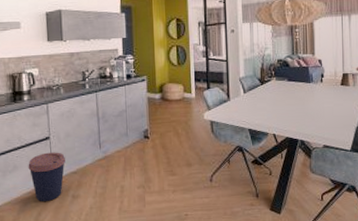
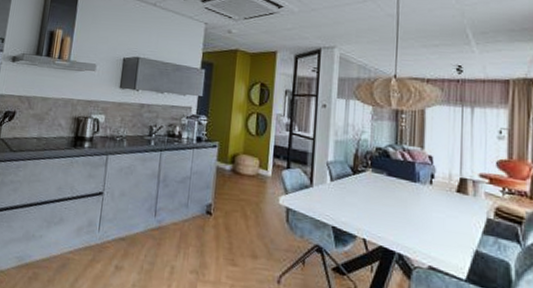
coffee cup: present [28,152,66,201] -> none [74,209,116,267]

